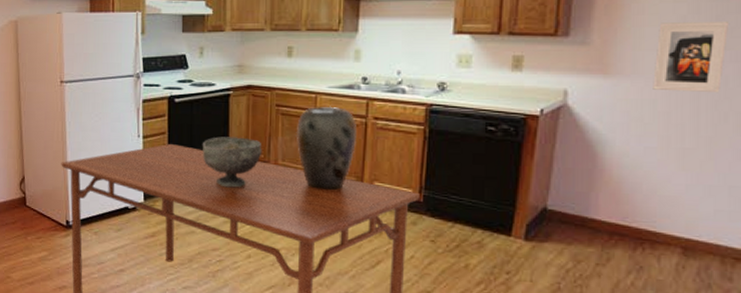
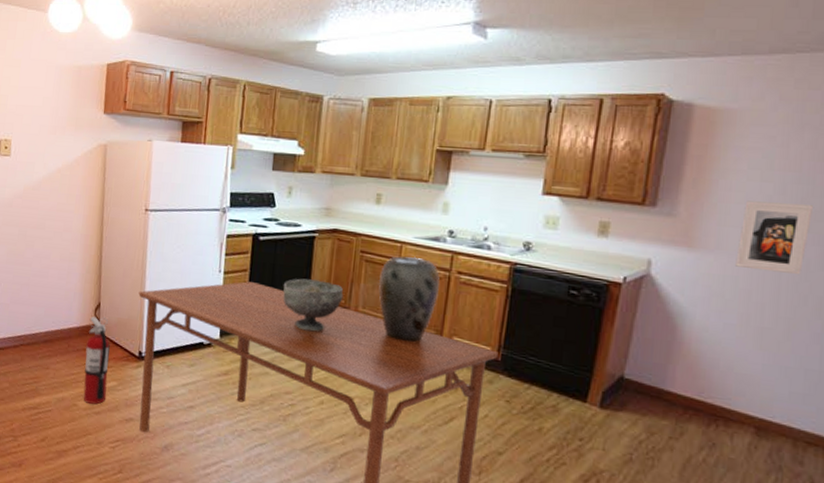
fire extinguisher: none [14,190,39,275] -> present [83,317,110,404]

